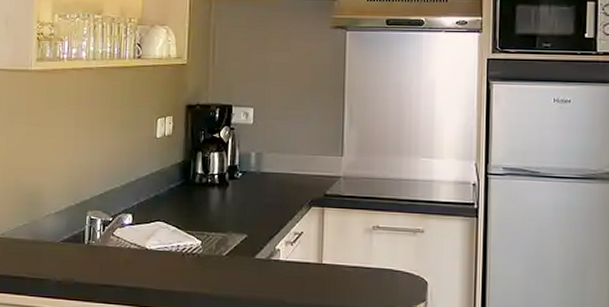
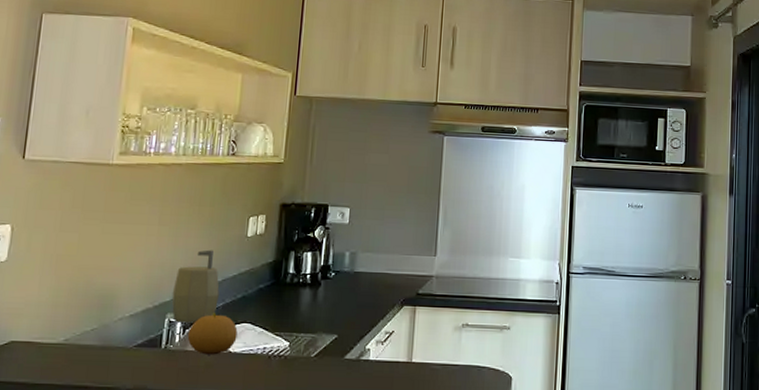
soap dispenser: none [91,150,134,222] -> present [171,250,220,324]
fruit: none [107,211,152,252] -> present [187,313,238,355]

